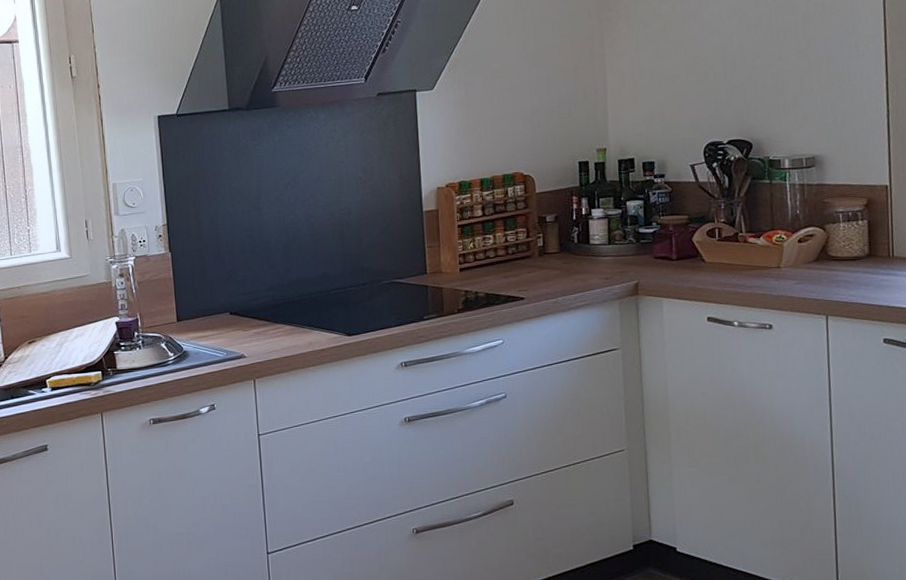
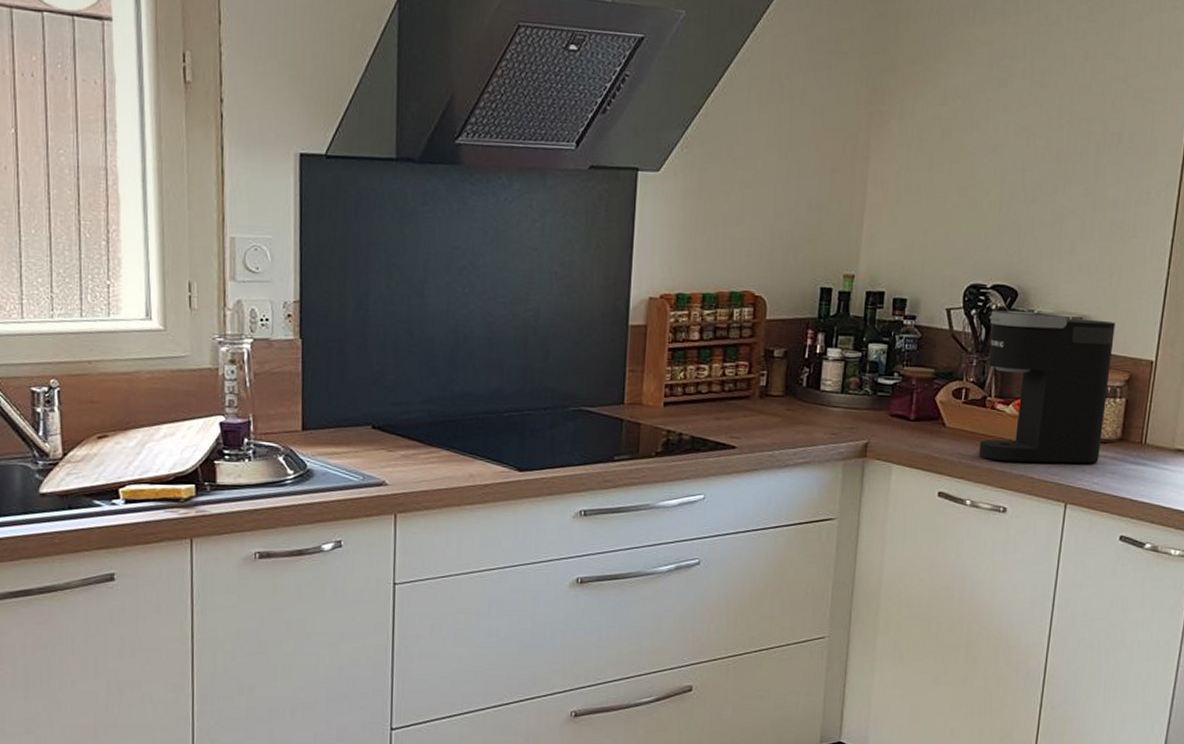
coffee maker: none [730,157,852,286] -> present [979,310,1115,464]

